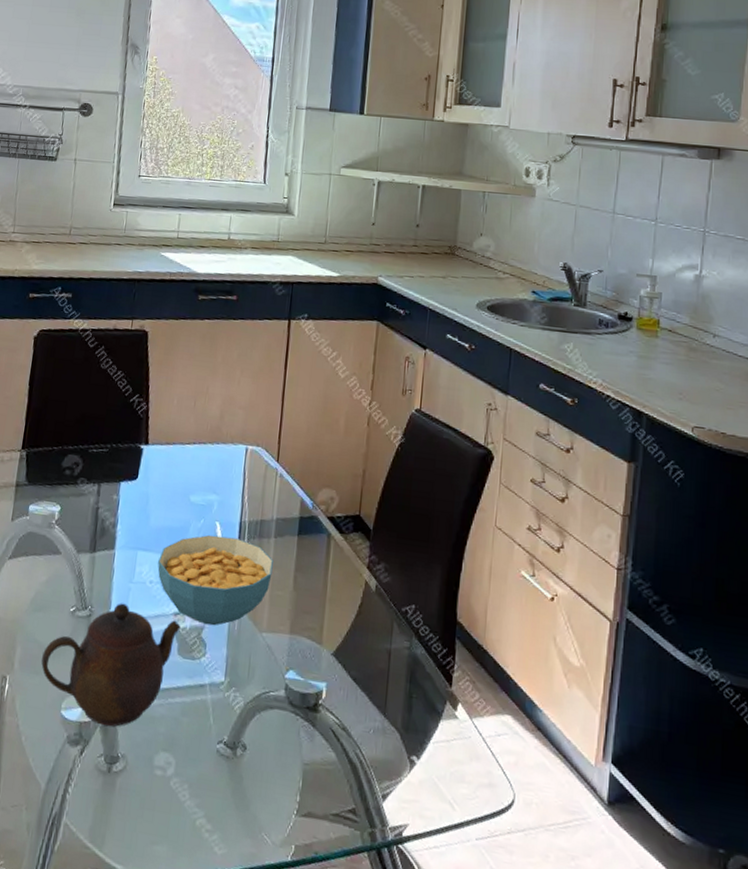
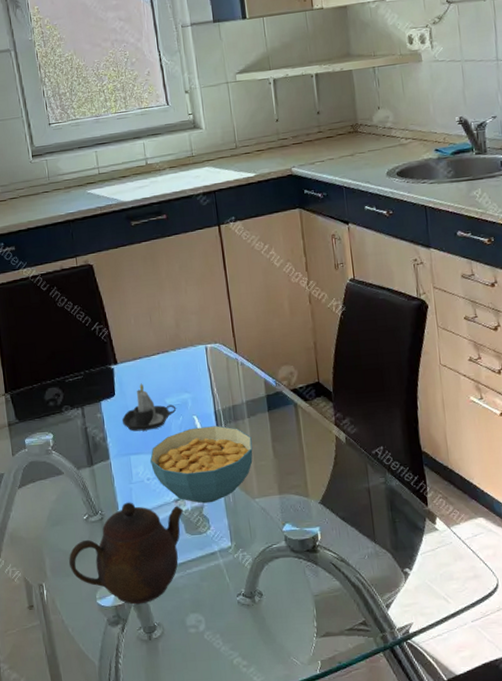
candle: none [138,472,200,527] -> present [121,383,177,432]

